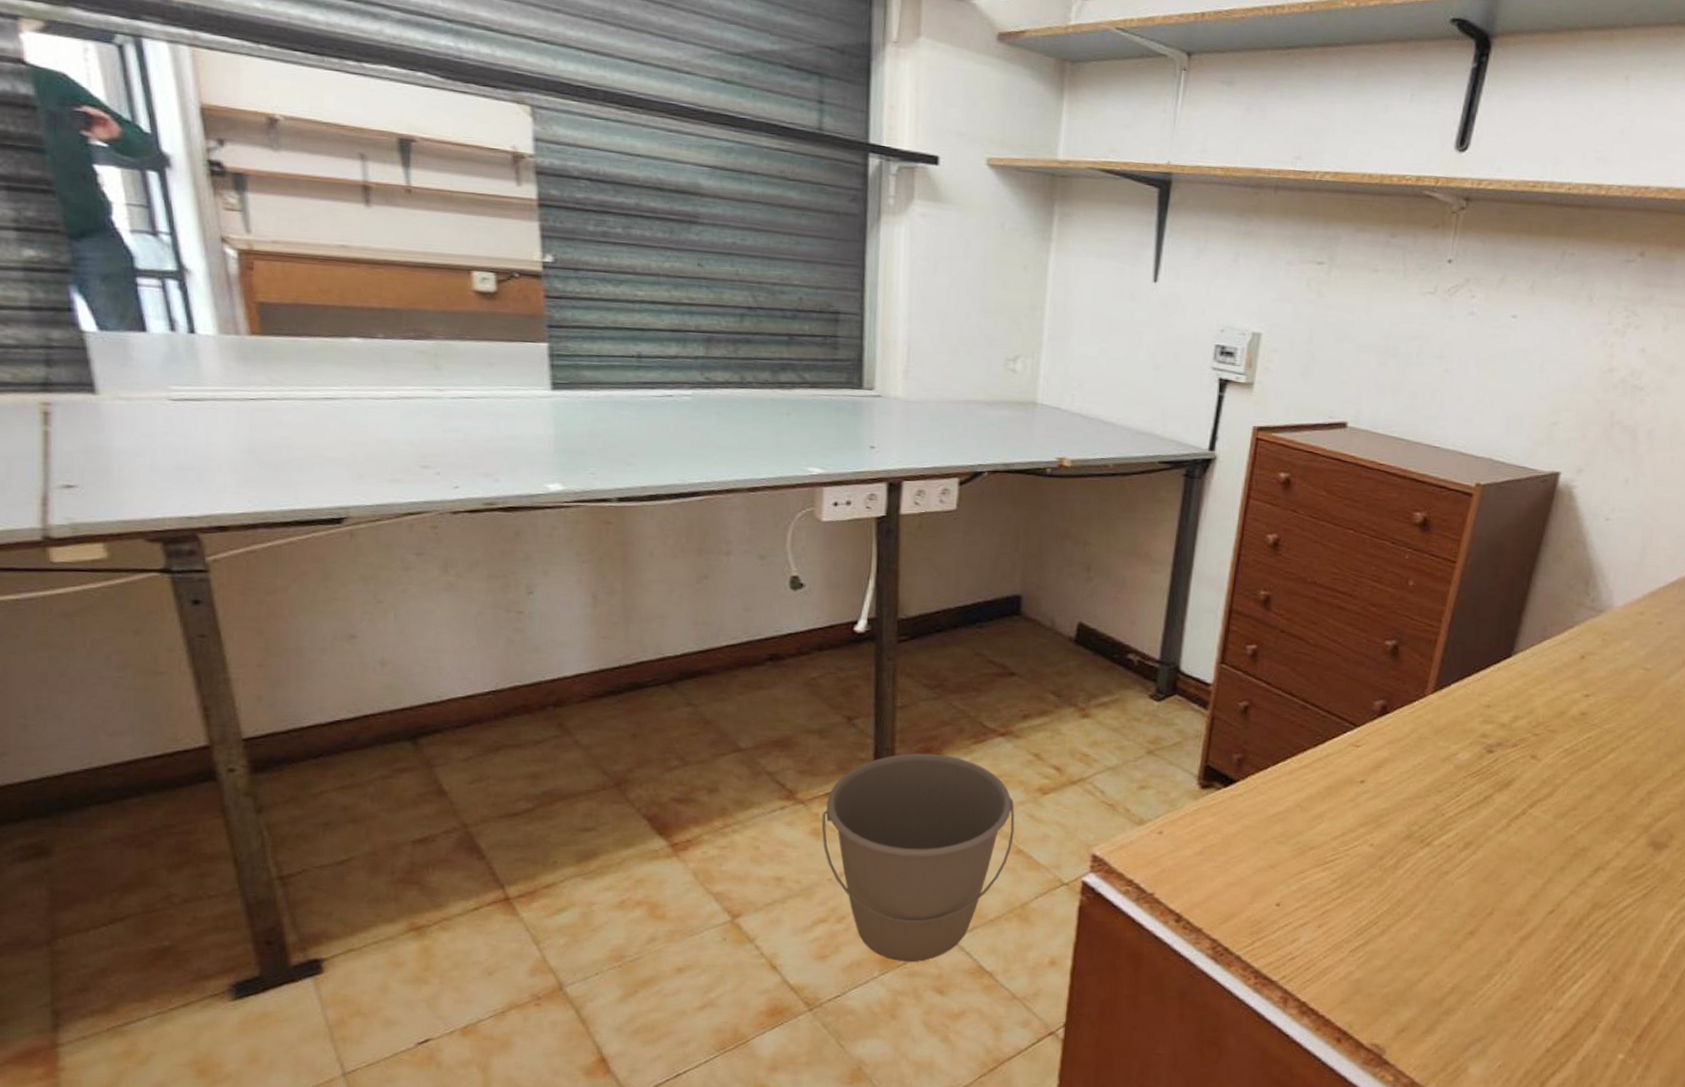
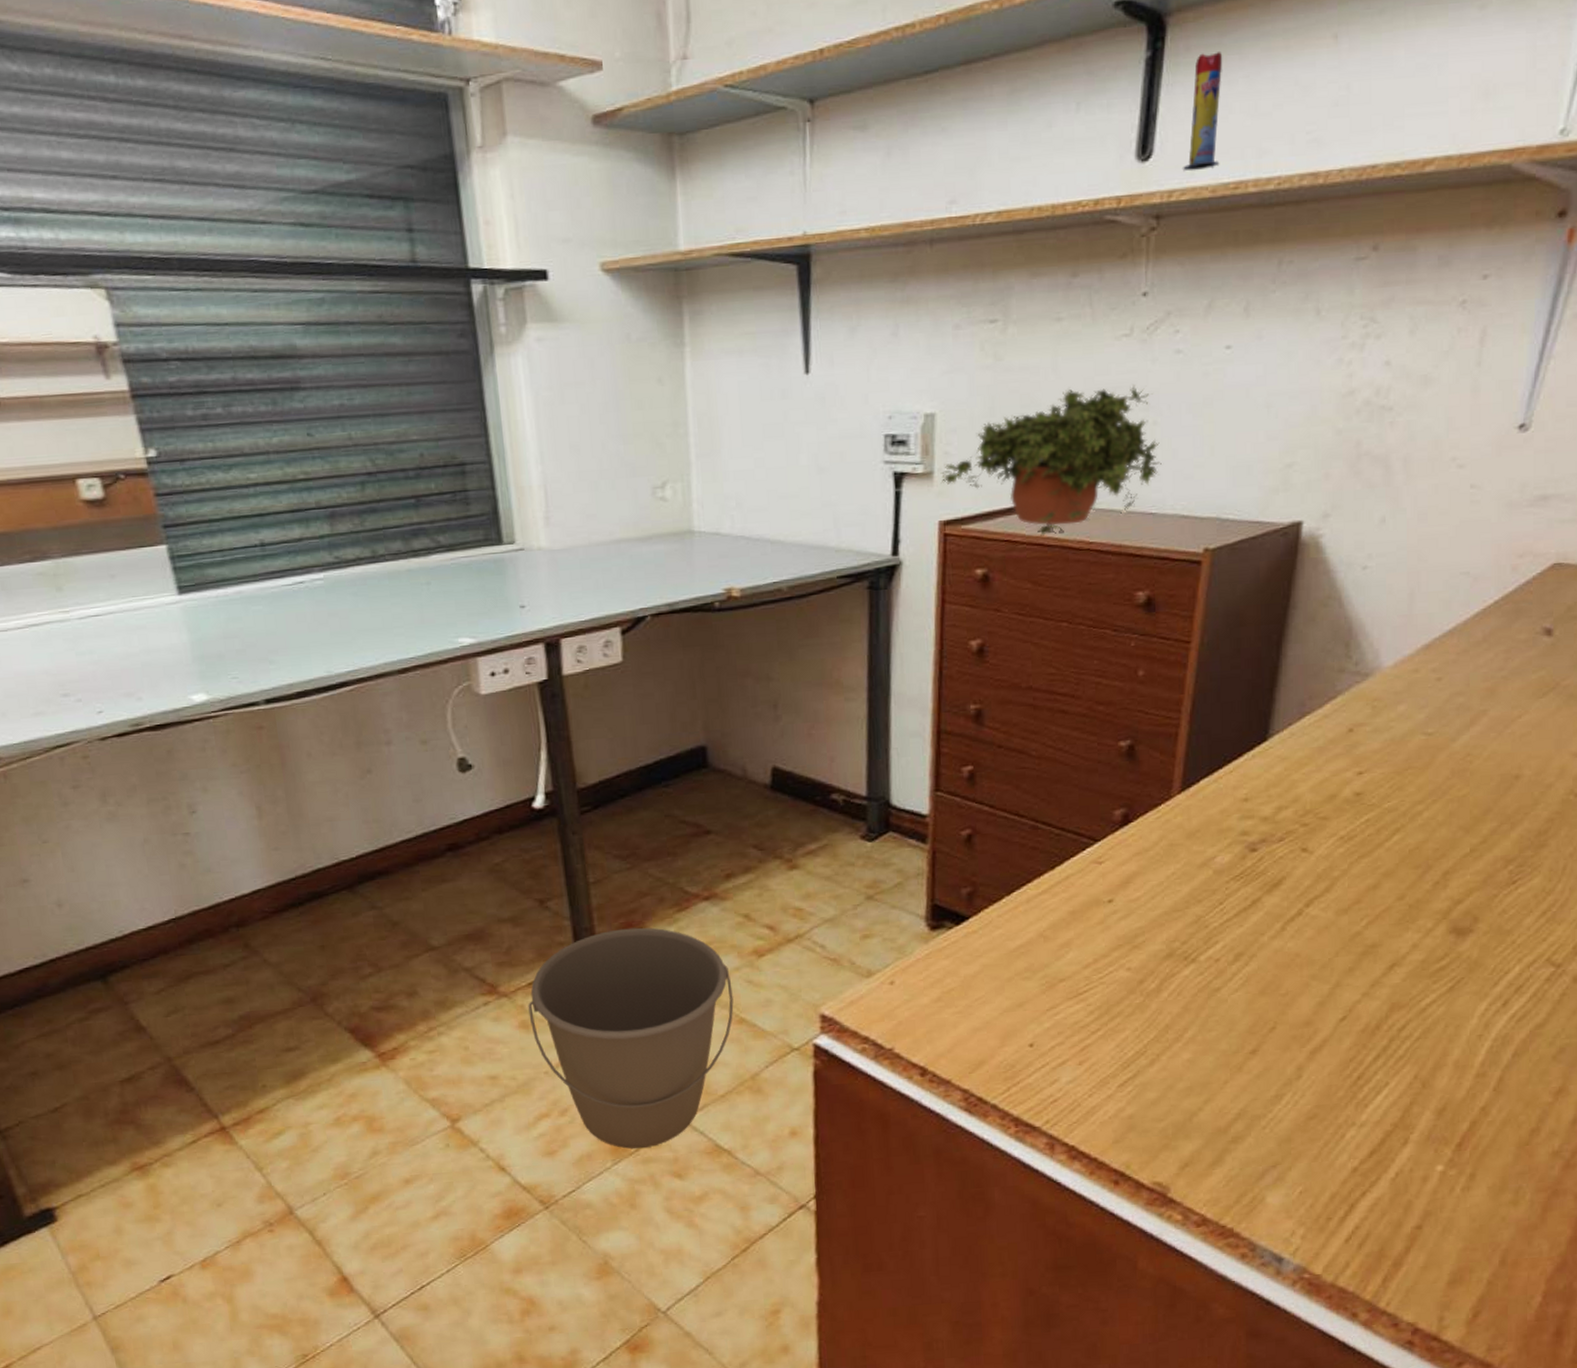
potted plant: none [1259,330,1449,454] -> present [940,385,1162,537]
spray can: none [1491,72,1535,167] -> present [1182,52,1223,172]

